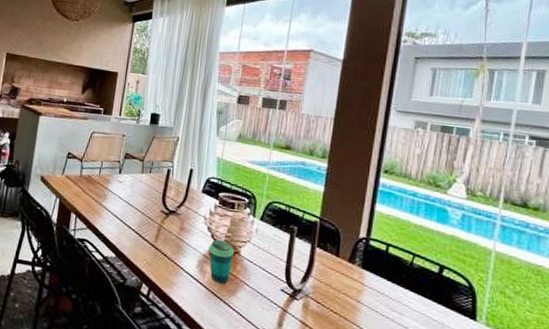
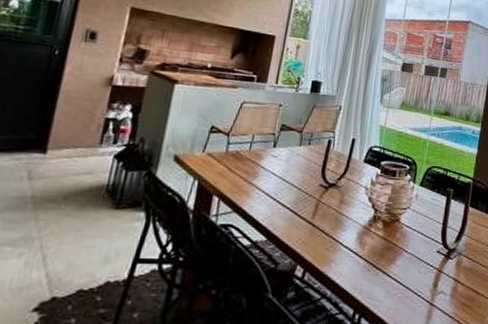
cup: present [209,239,234,284] -> none [369,209,394,253]

